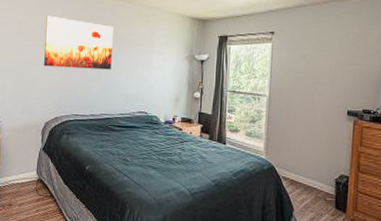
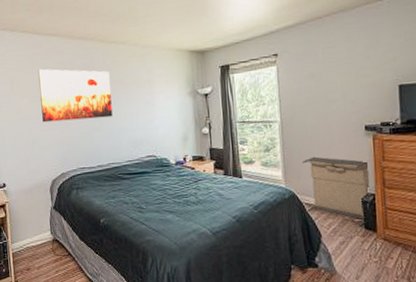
laundry hamper: none [281,133,347,205] -> present [301,156,370,226]

